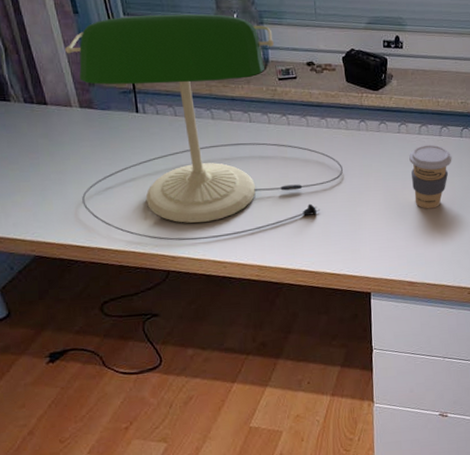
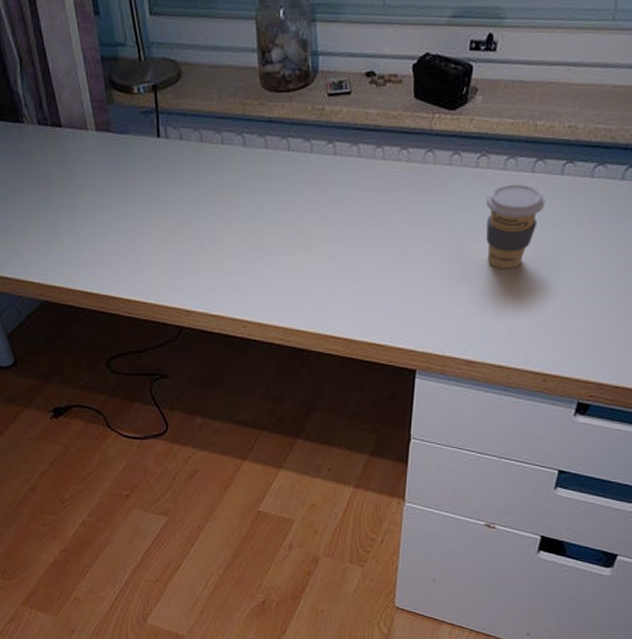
desk lamp: present [65,13,343,241] -> none [83,10,397,293]

